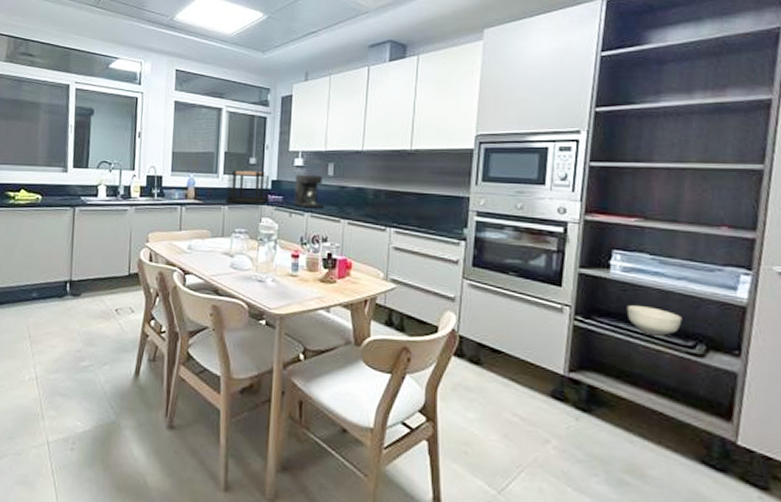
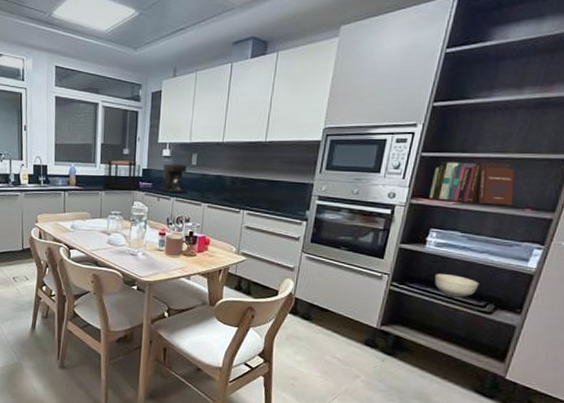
mug: none [298,256,328,285] -> present [164,234,190,258]
books: none [605,172,705,223] -> present [428,161,515,206]

